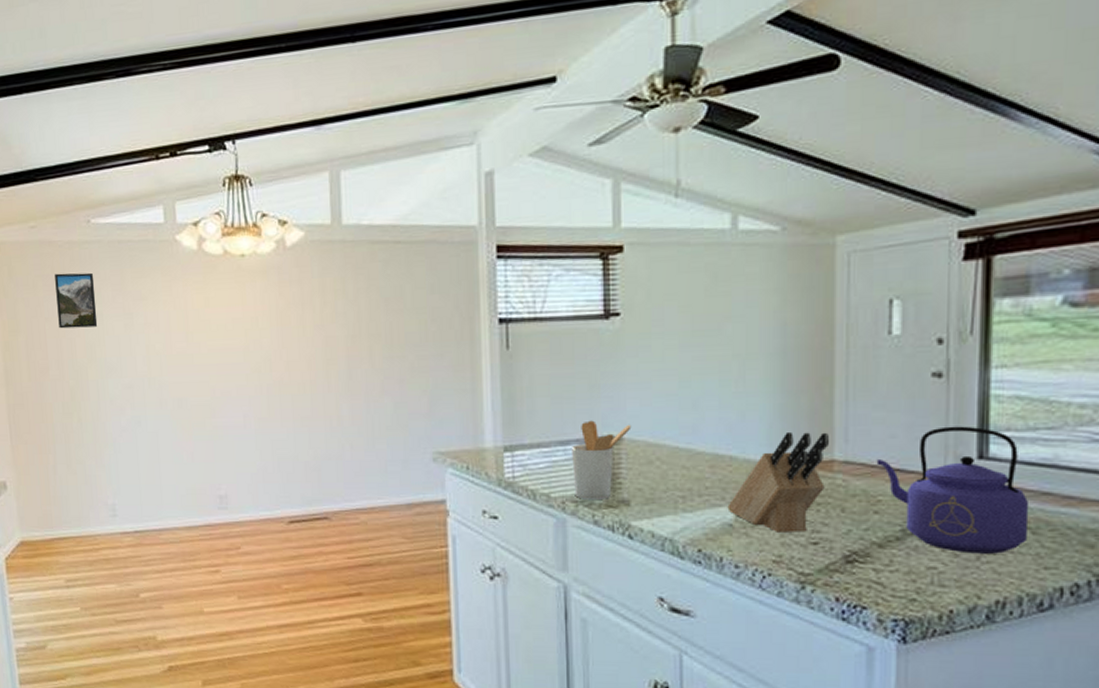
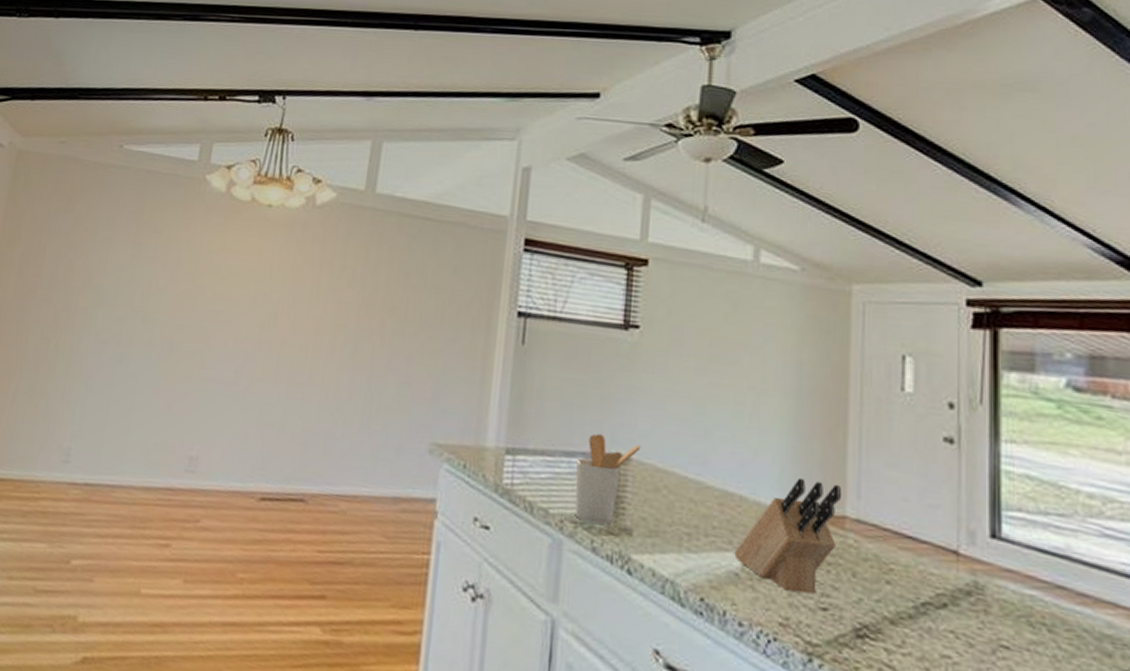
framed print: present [55,272,98,329] -> none [61,191,113,252]
kettle: present [876,426,1030,554] -> none [889,496,1044,650]

